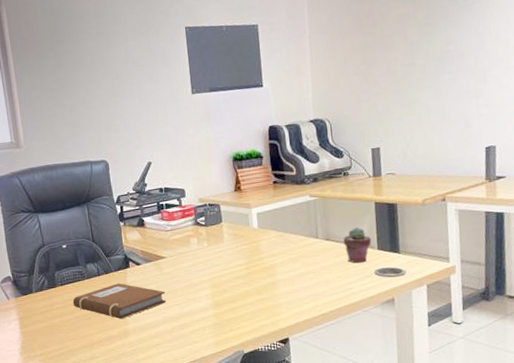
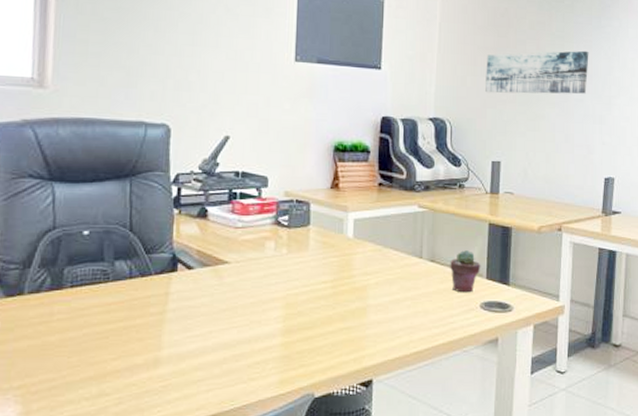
notebook: present [72,283,166,319] -> none [84,291,223,342]
wall art: none [356,31,459,89] -> present [485,50,589,94]

